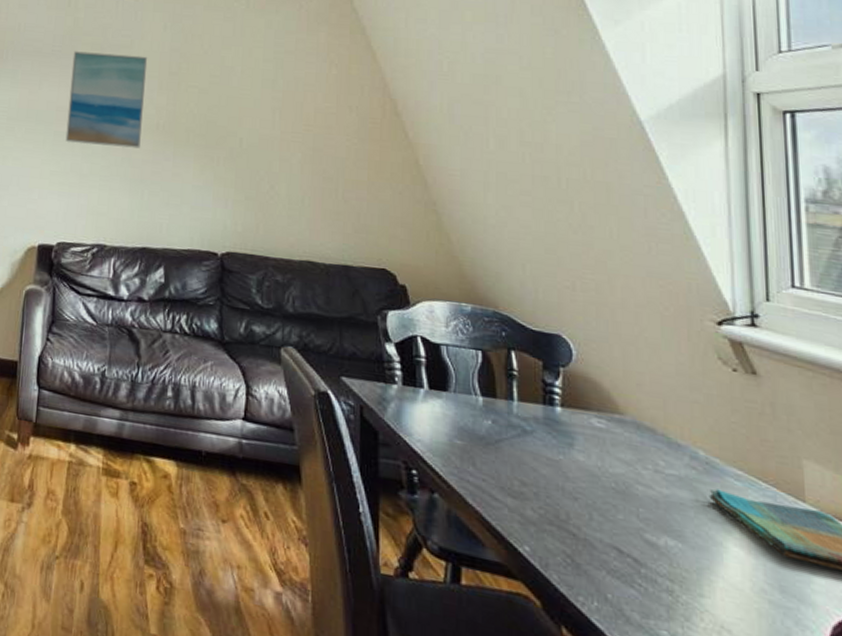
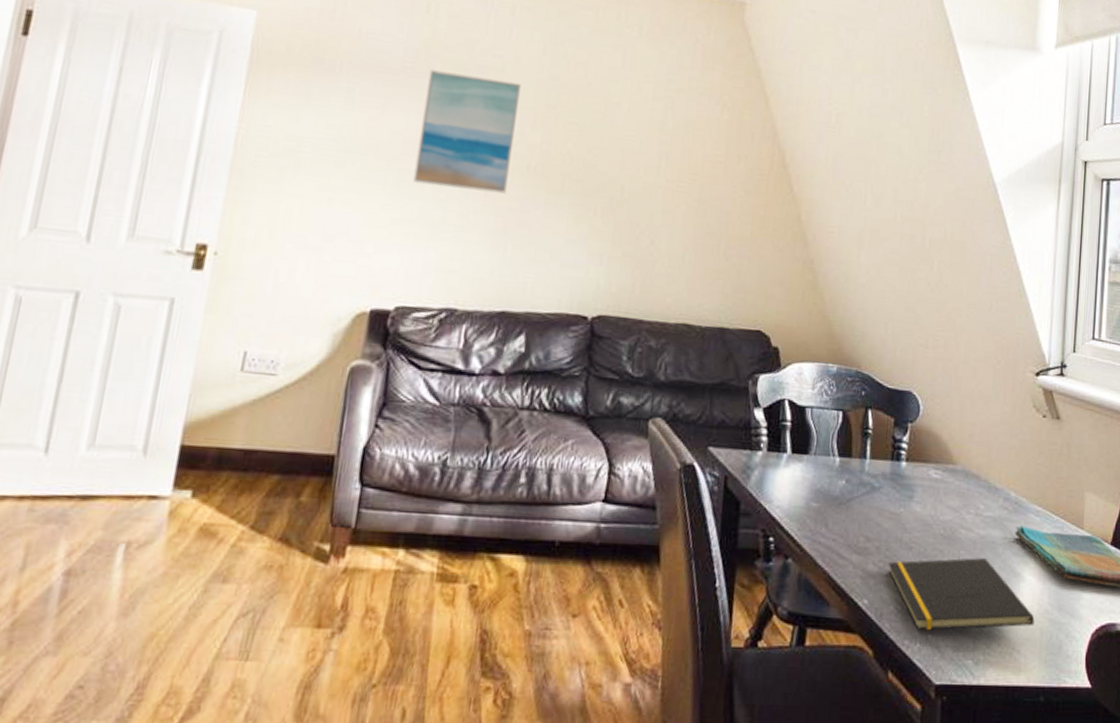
notepad: none [550,510,748,605] -> present [888,558,1035,631]

